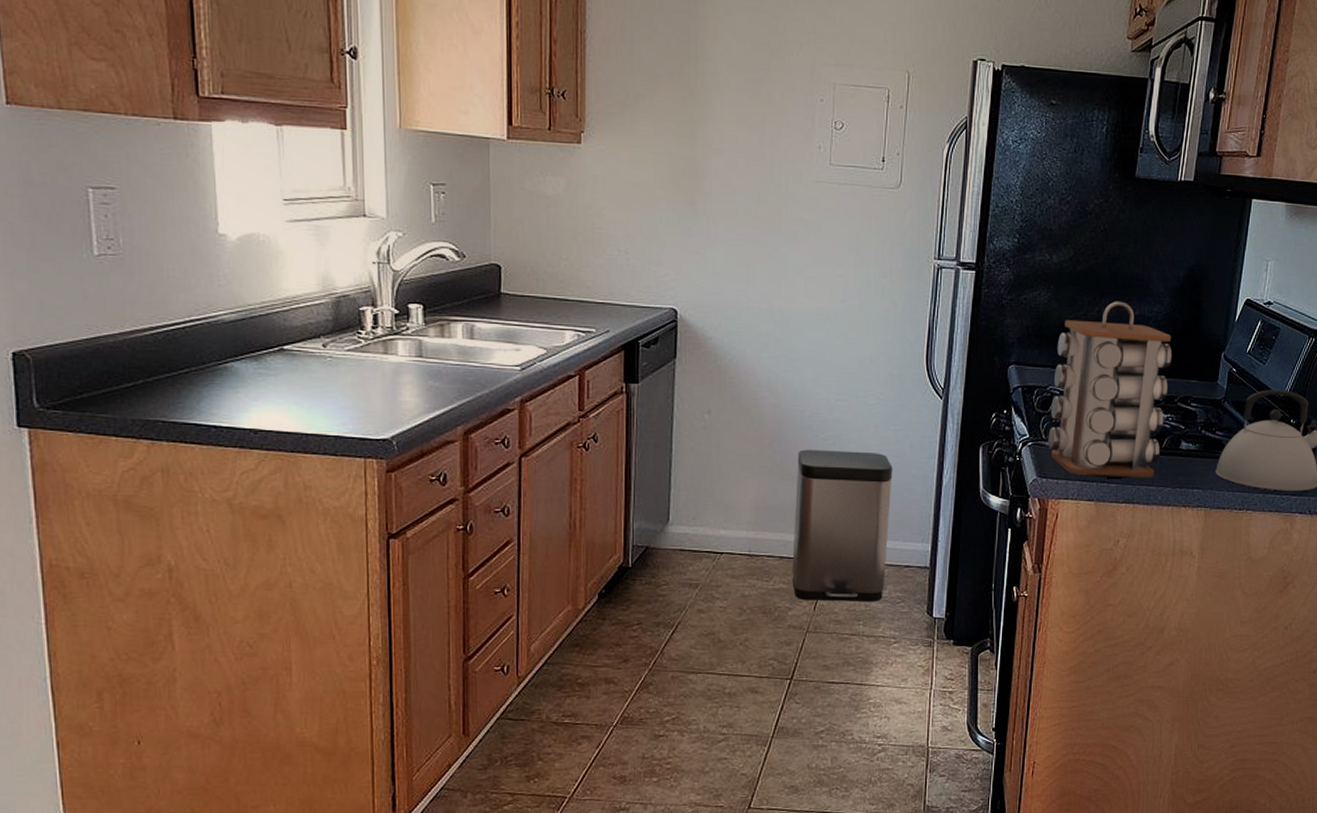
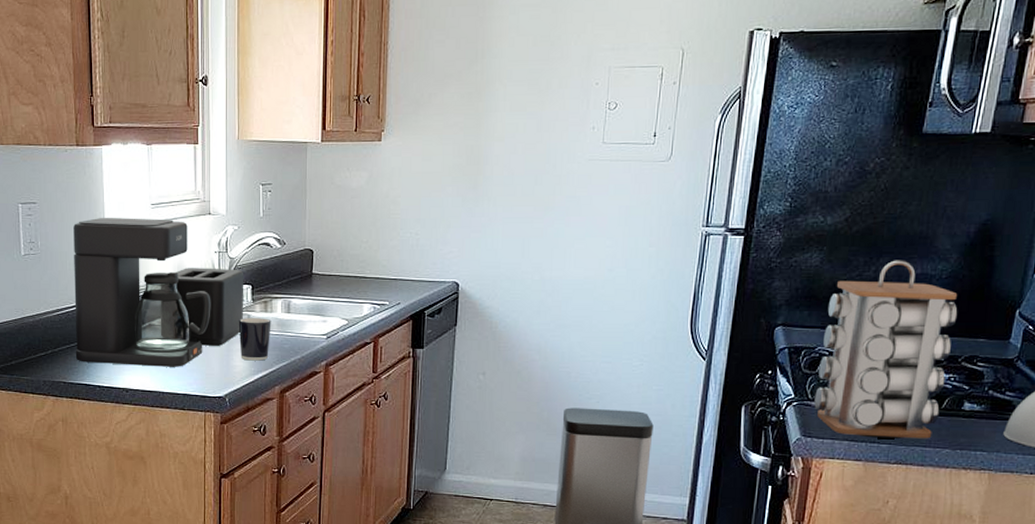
coffee maker: none [172,212,370,403] -> present [73,217,211,367]
toaster: none [321,280,413,377] -> present [176,268,244,346]
mug: none [406,344,450,396] -> present [238,318,271,361]

